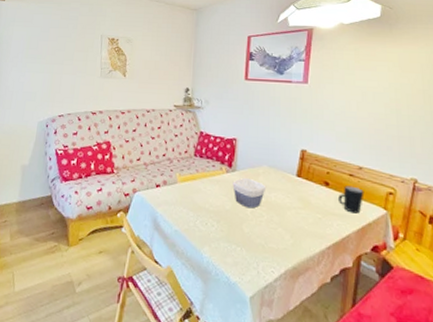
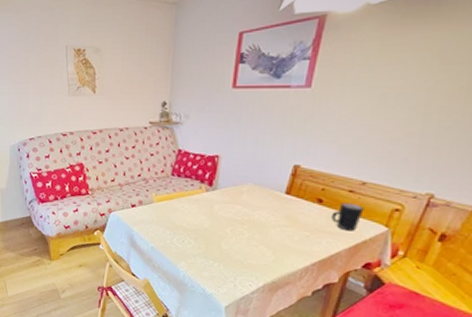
bowl: present [232,177,267,209] -> none [212,196,250,227]

